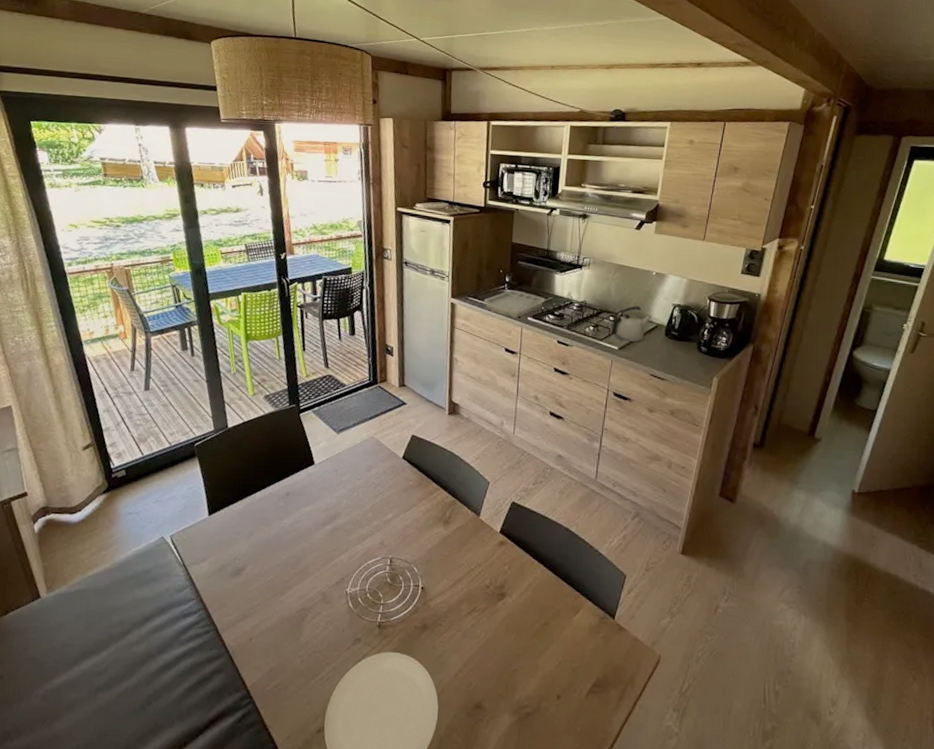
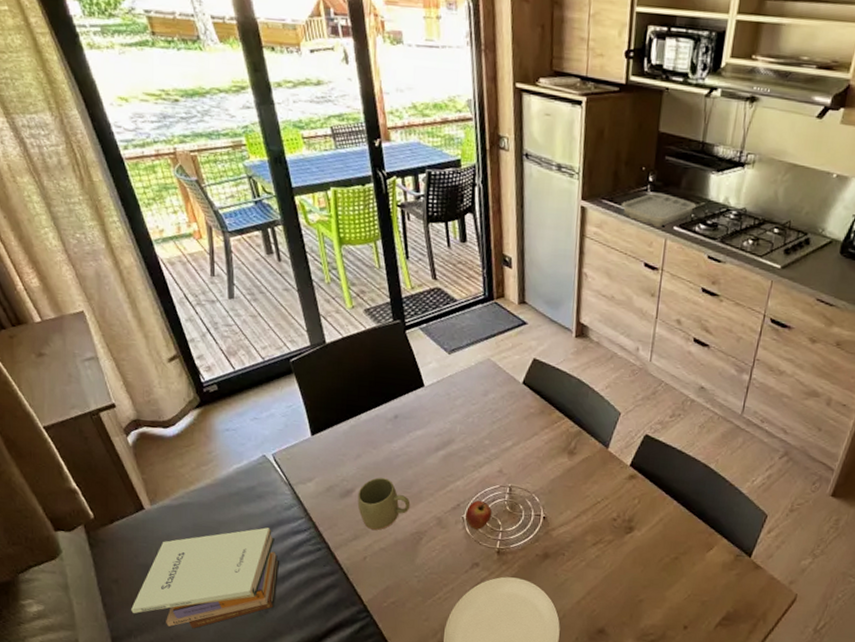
books: none [12,611,167,728] -> present [131,527,279,629]
mug: none [247,555,298,609] -> present [357,477,411,530]
fruit: none [348,574,374,603] -> present [465,501,492,530]
kettle: present [611,305,652,342] -> none [774,215,826,260]

